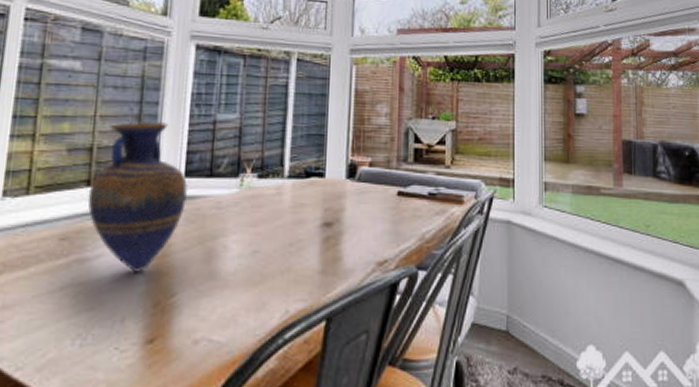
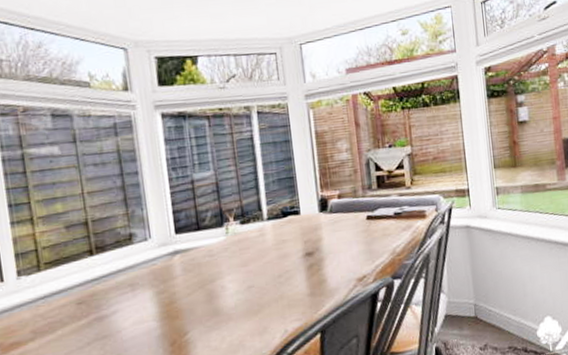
vase: present [87,122,189,272] -> none [92,189,182,321]

